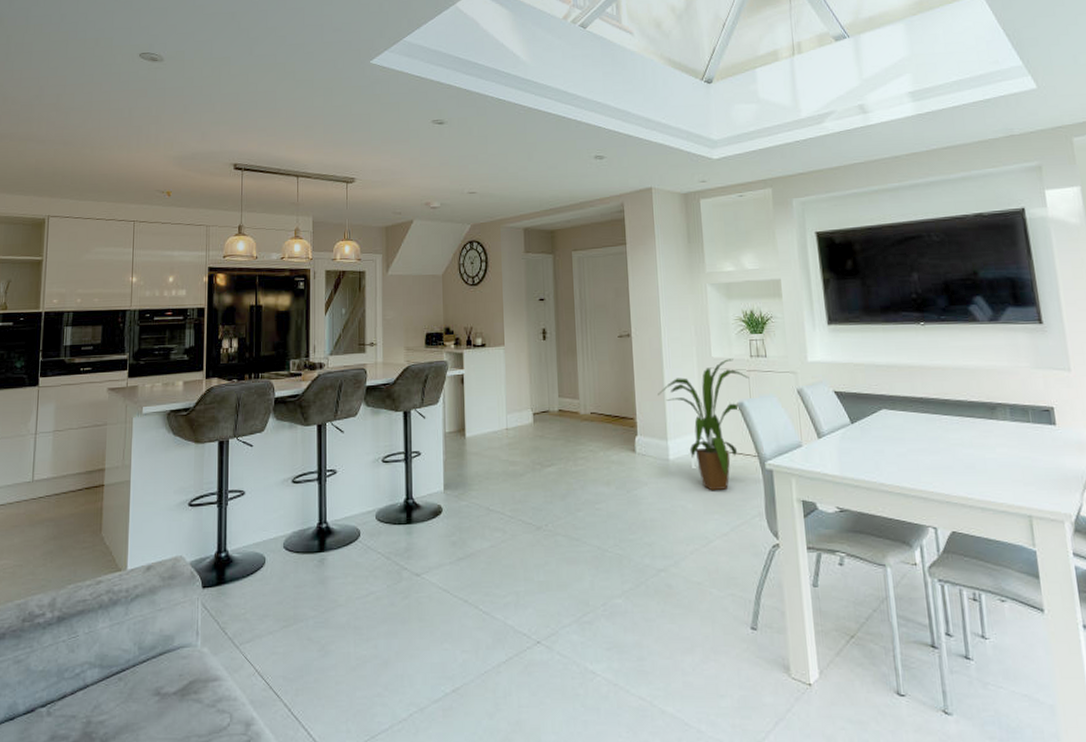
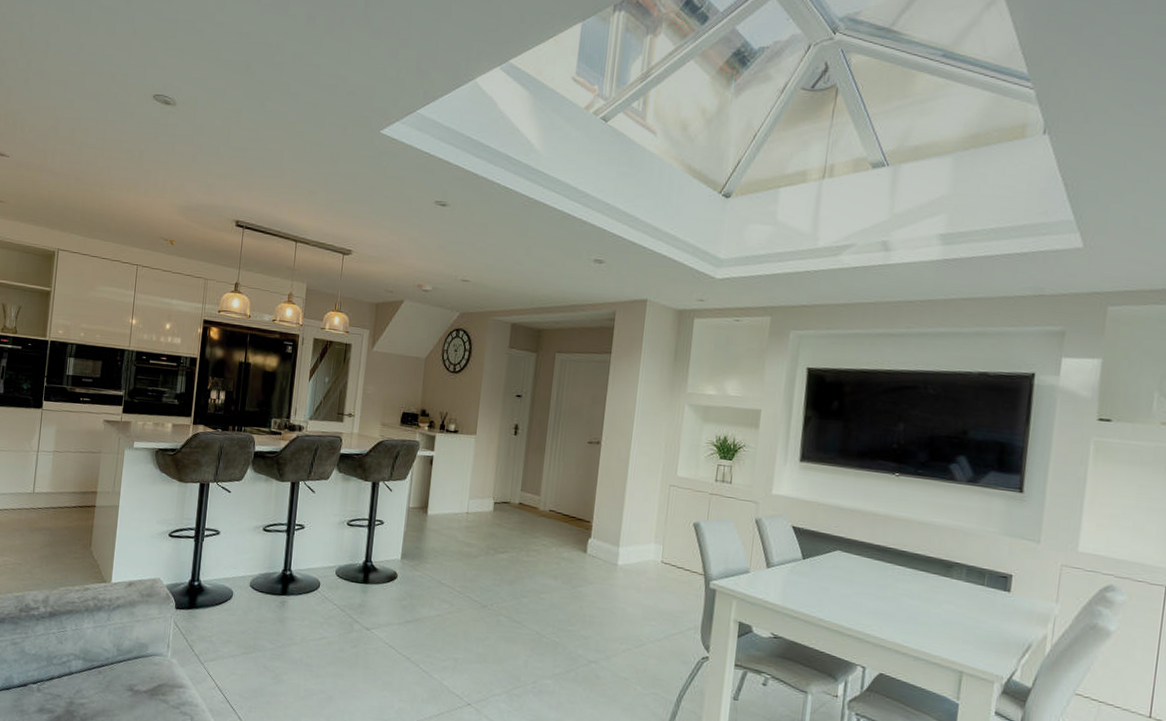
house plant: present [658,359,750,491] -> none [617,479,711,601]

